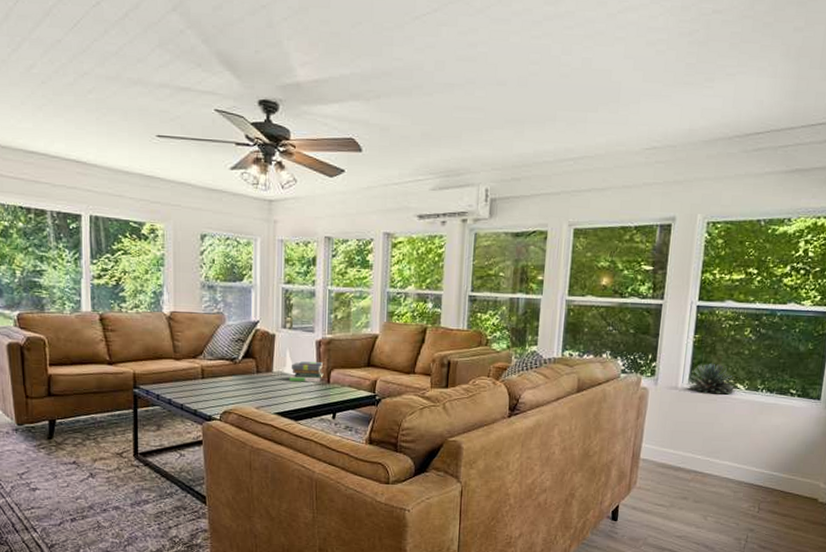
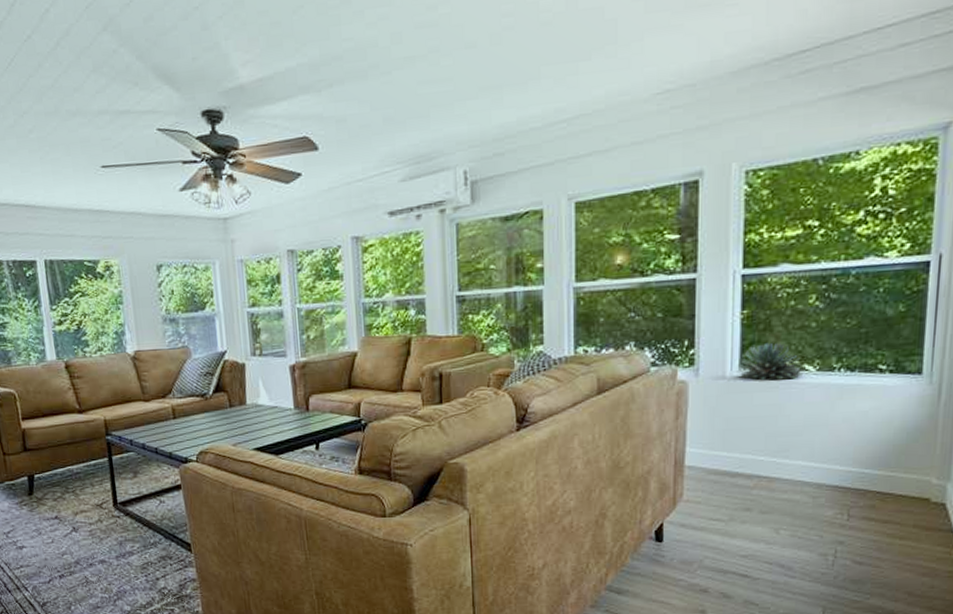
books: present [289,361,324,383] -> none [264,389,302,413]

